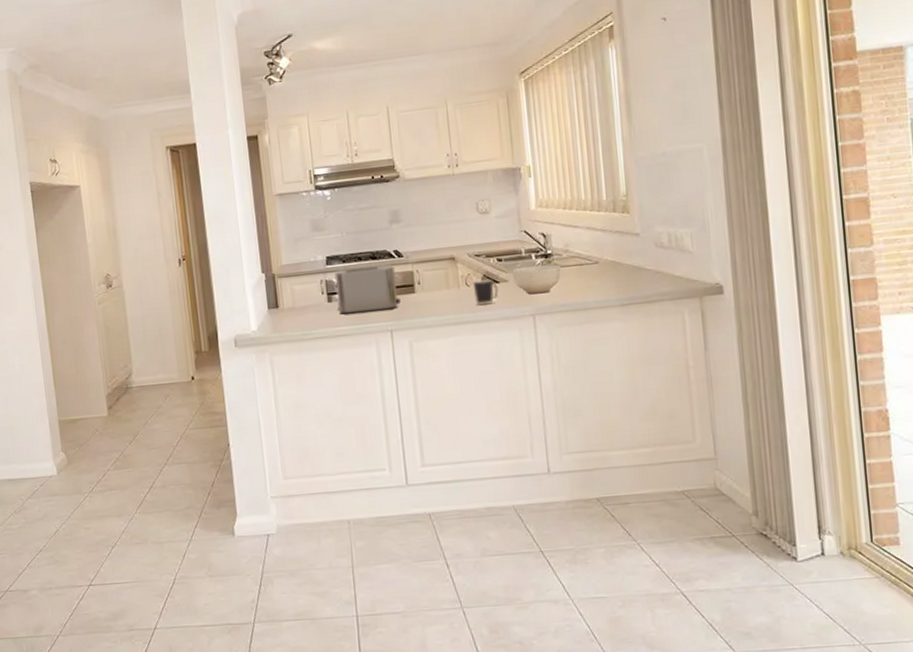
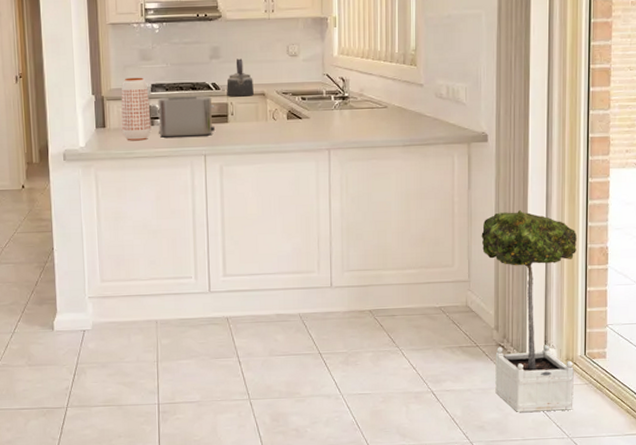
vase: none [293,250,330,321] -> present [121,77,152,141]
kettle: none [410,221,442,265] -> present [226,58,254,98]
mug: present [472,278,499,305] -> none [279,114,301,138]
bowl: present [512,264,561,294] -> none [314,105,355,131]
potted tree: none [726,370,863,615] -> present [481,209,578,412]

